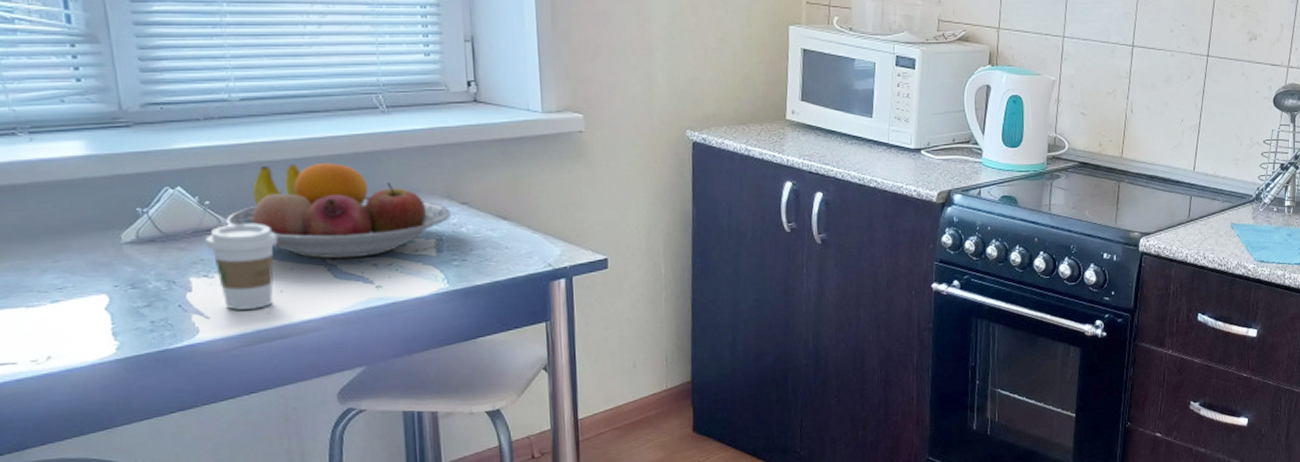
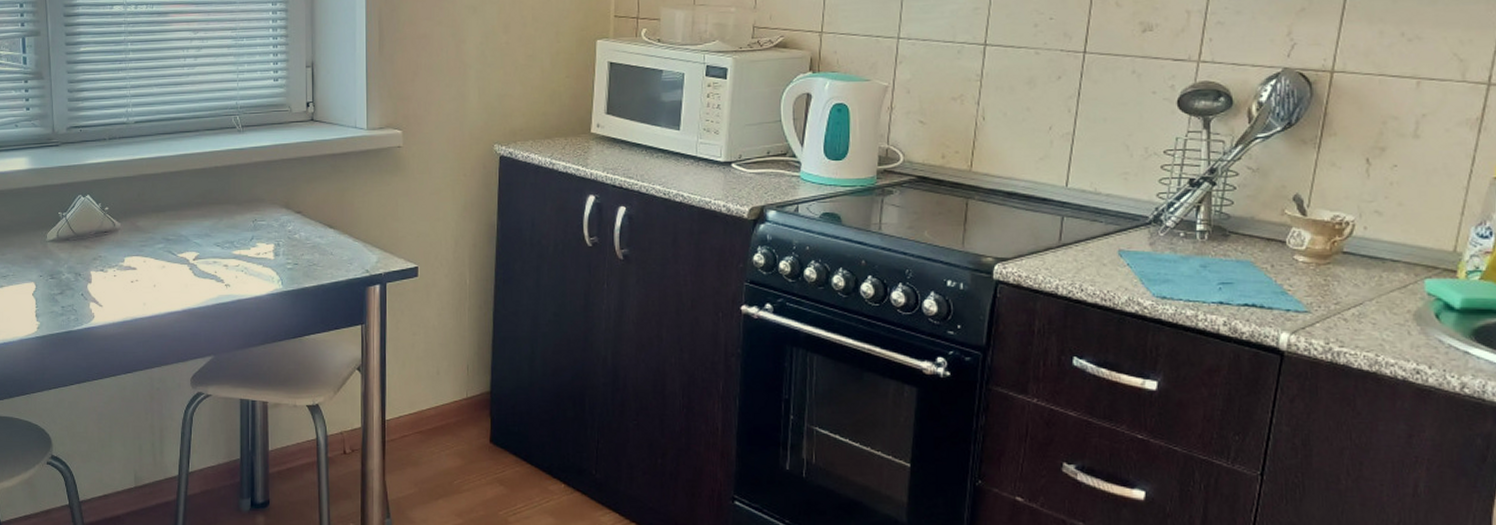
coffee cup: present [205,224,279,310] -> none [103,227,155,300]
fruit bowl: present [226,162,452,259] -> none [119,175,288,259]

